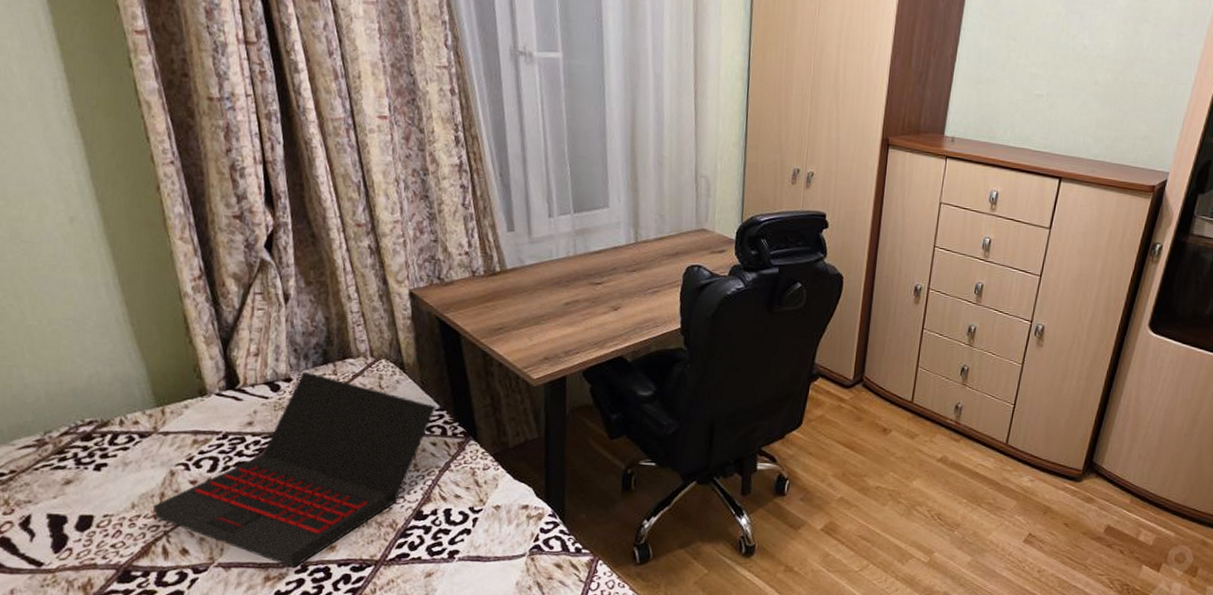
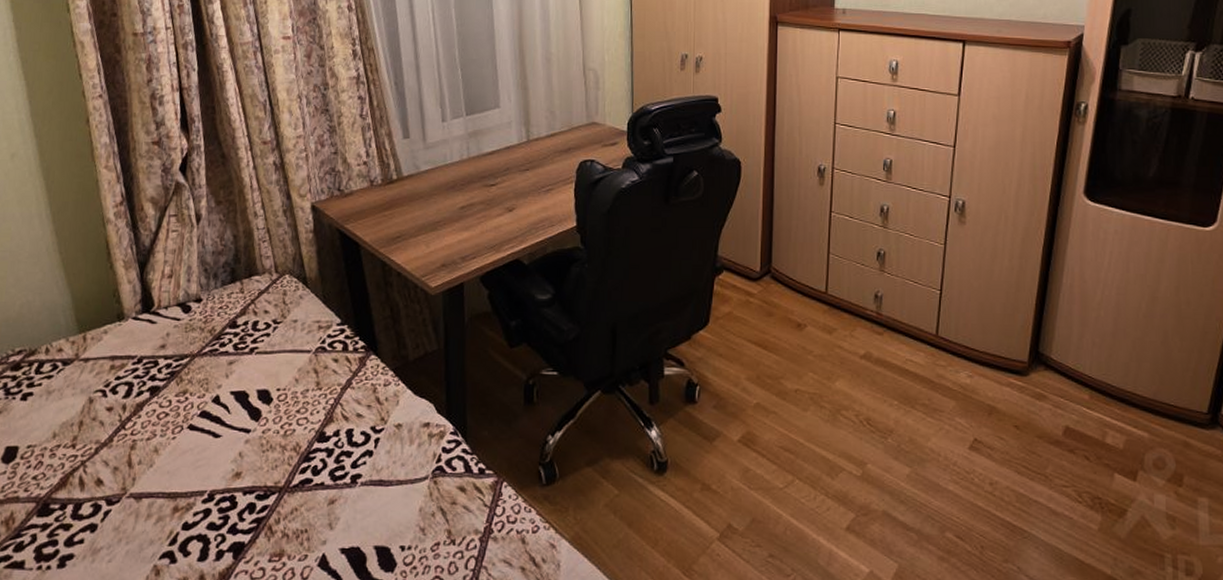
laptop: present [152,372,436,568] -> none [72,292,338,497]

